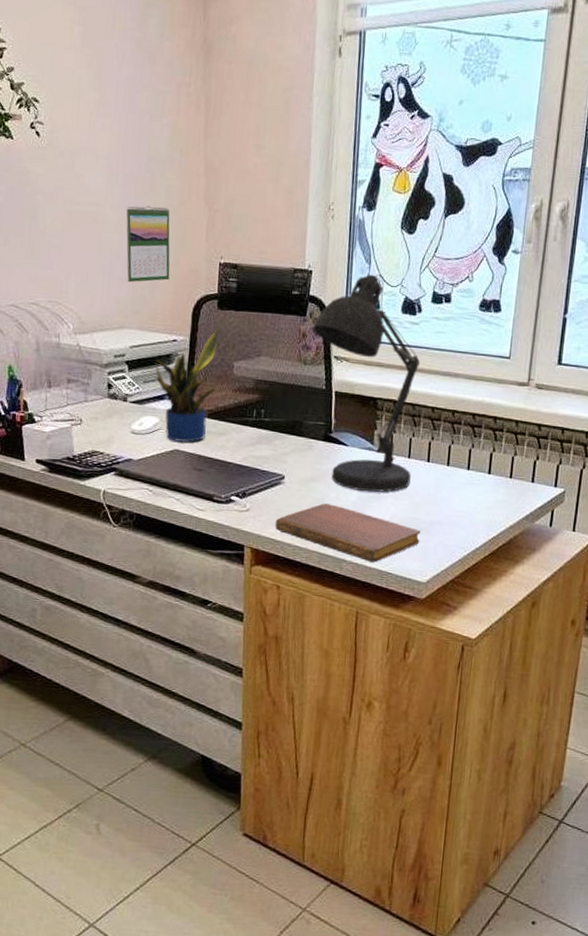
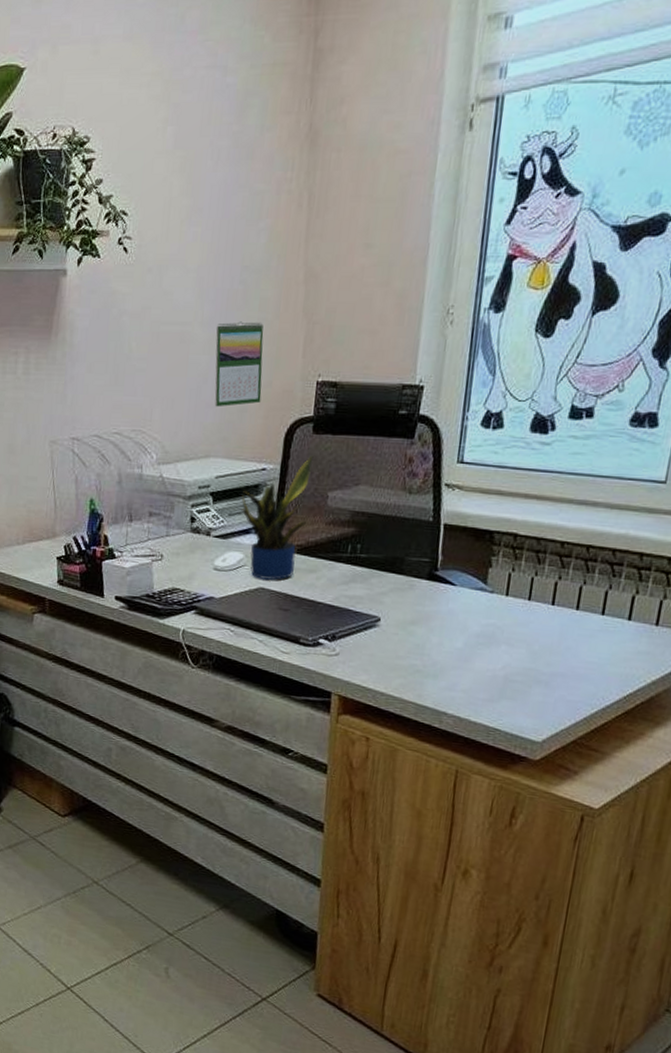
notebook: present [275,503,421,563] -> none [366,649,539,717]
desk lamp: present [313,274,421,492] -> none [421,387,550,639]

